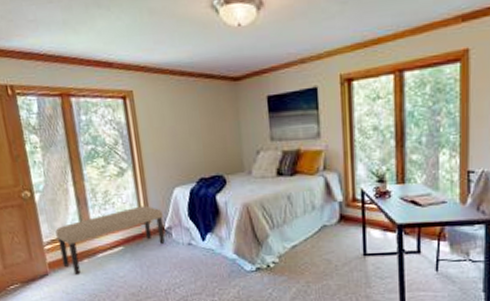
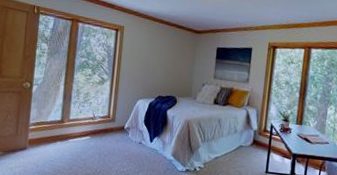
bench: present [55,205,165,274] -> none [40,108,126,152]

